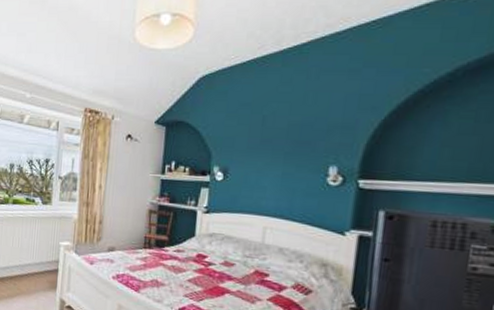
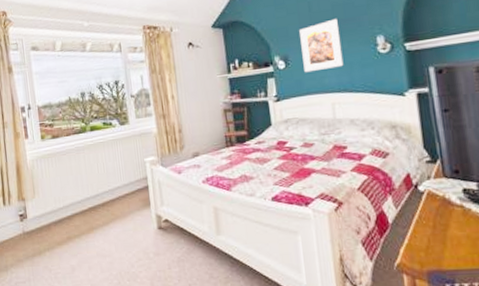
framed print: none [242,138,291,191] -> present [299,18,344,73]

